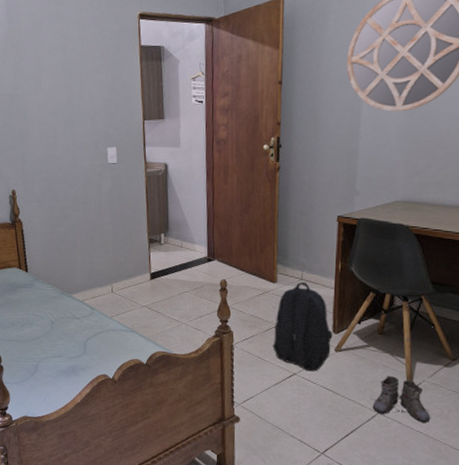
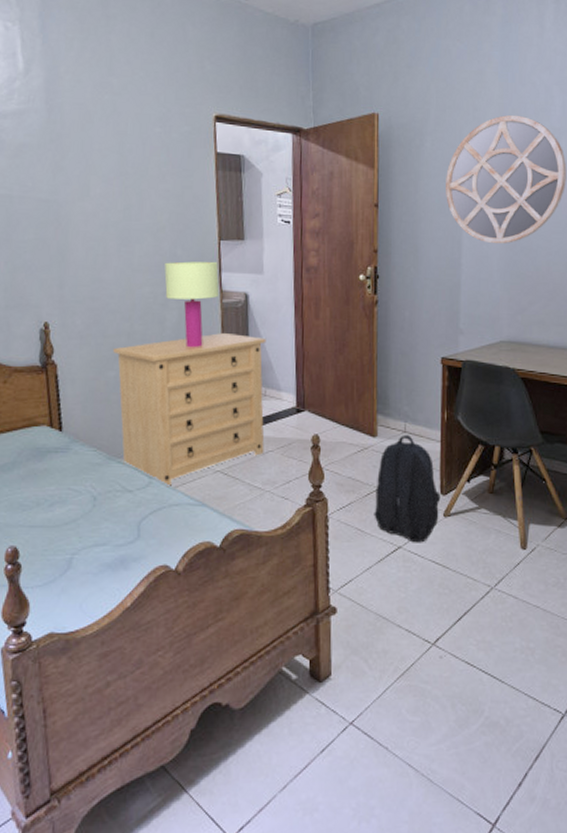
dresser: none [63,196,183,317] -> present [113,332,267,488]
table lamp: none [100,138,144,209] -> present [164,261,220,348]
boots: present [371,376,431,424] -> none [484,542,547,596]

